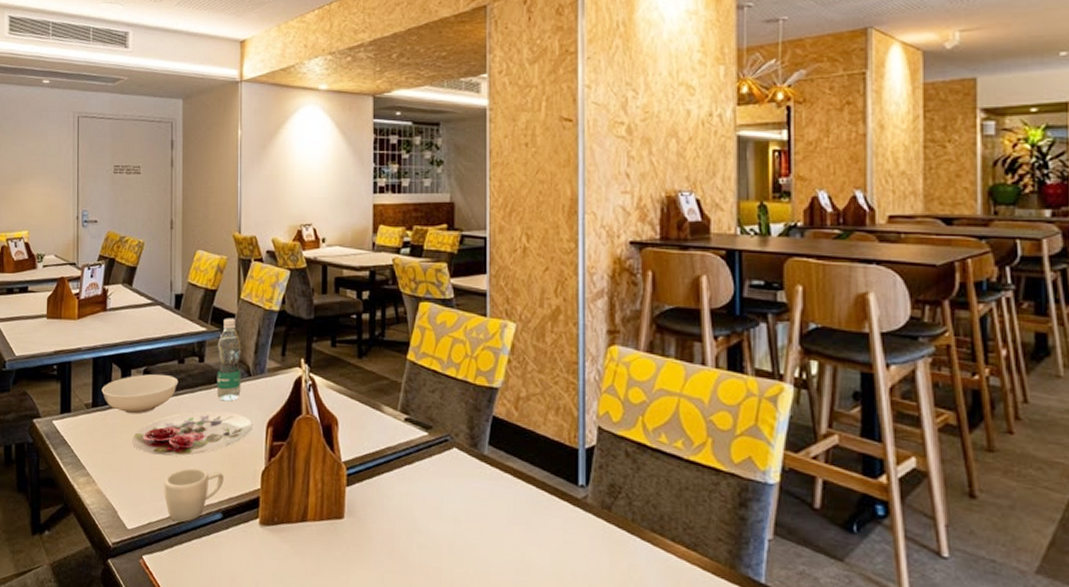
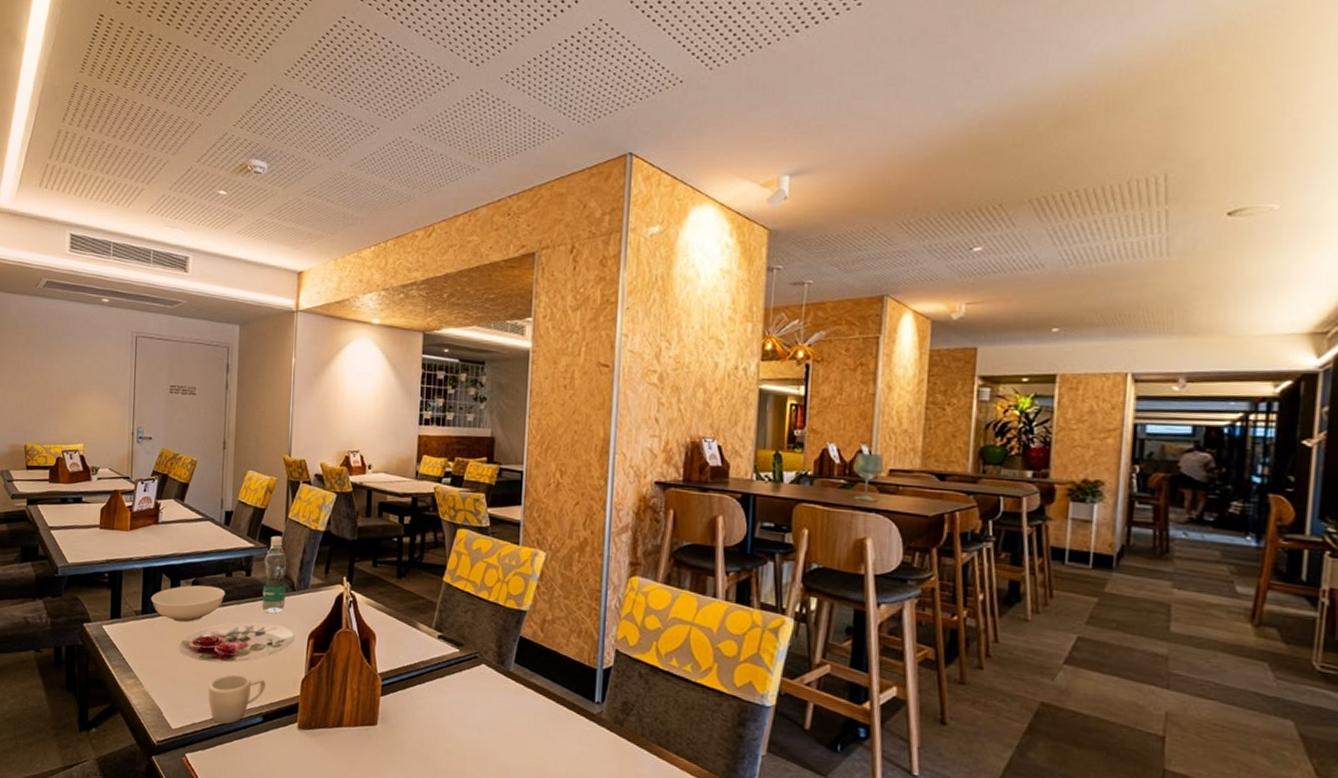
wine glass: none [846,198,881,252] -> present [852,452,884,502]

